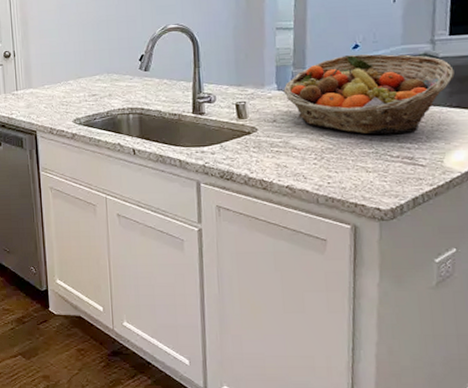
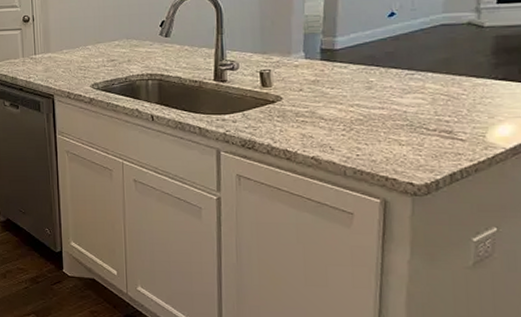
fruit basket: present [282,54,454,135] -> none [310,22,501,106]

